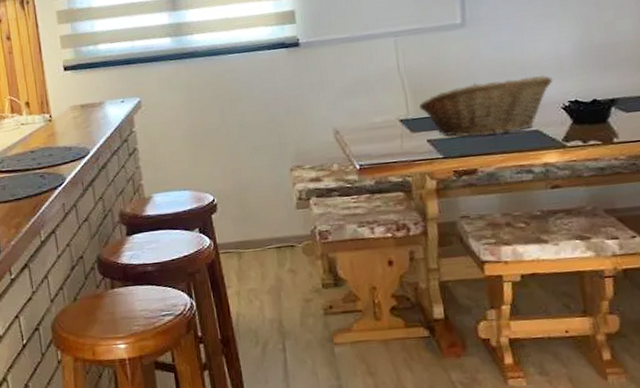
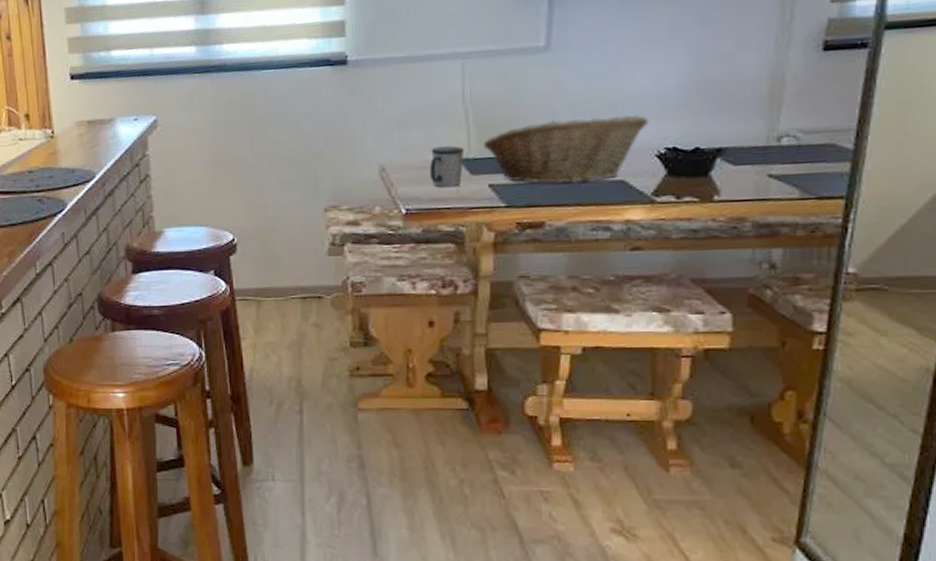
mug: none [376,109,404,145] -> present [430,146,465,188]

